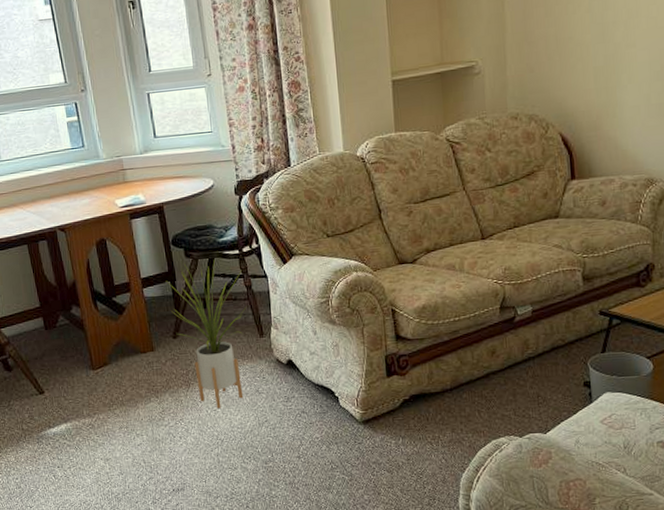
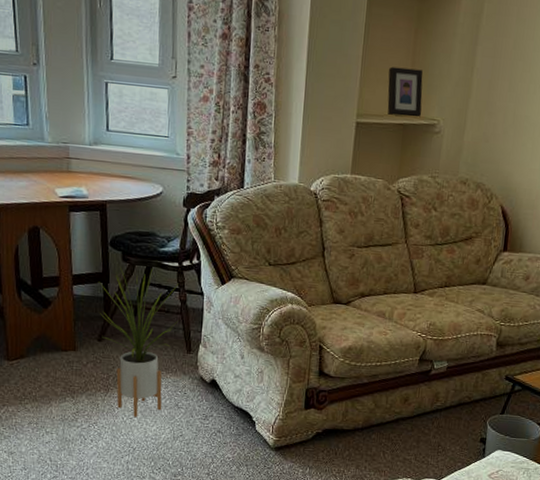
picture frame: none [416,15,457,66] -> present [387,67,423,117]

